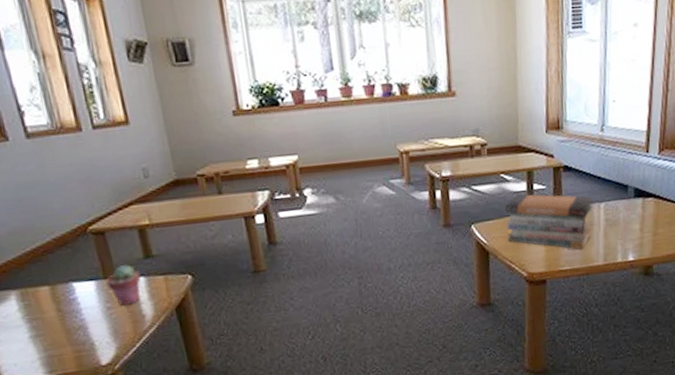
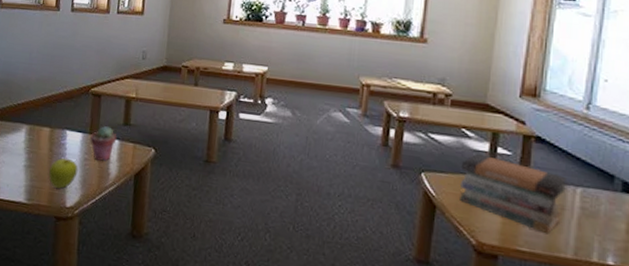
fruit: none [65,313,104,349] -> present [48,158,78,189]

